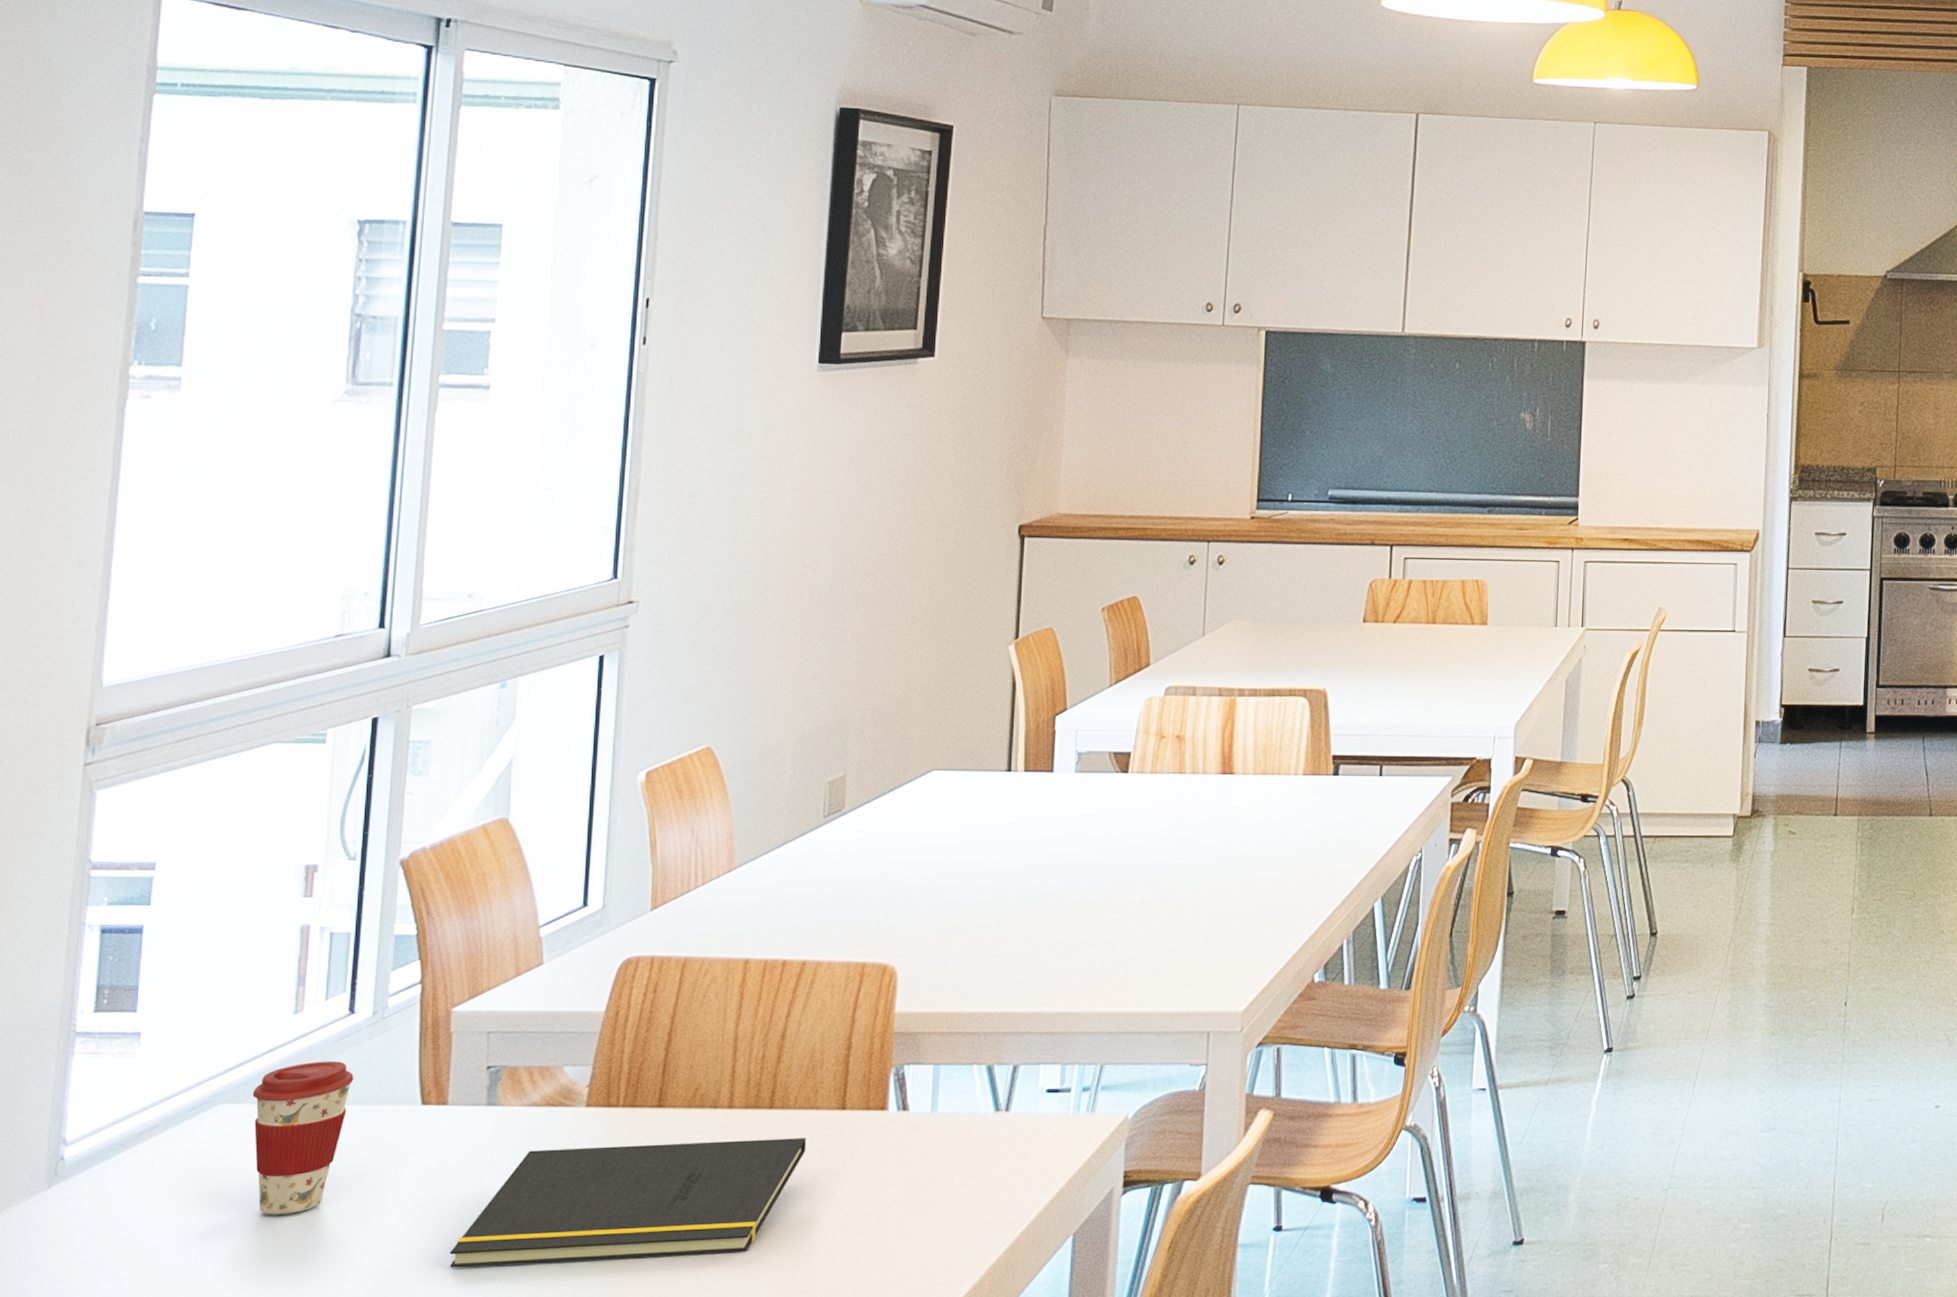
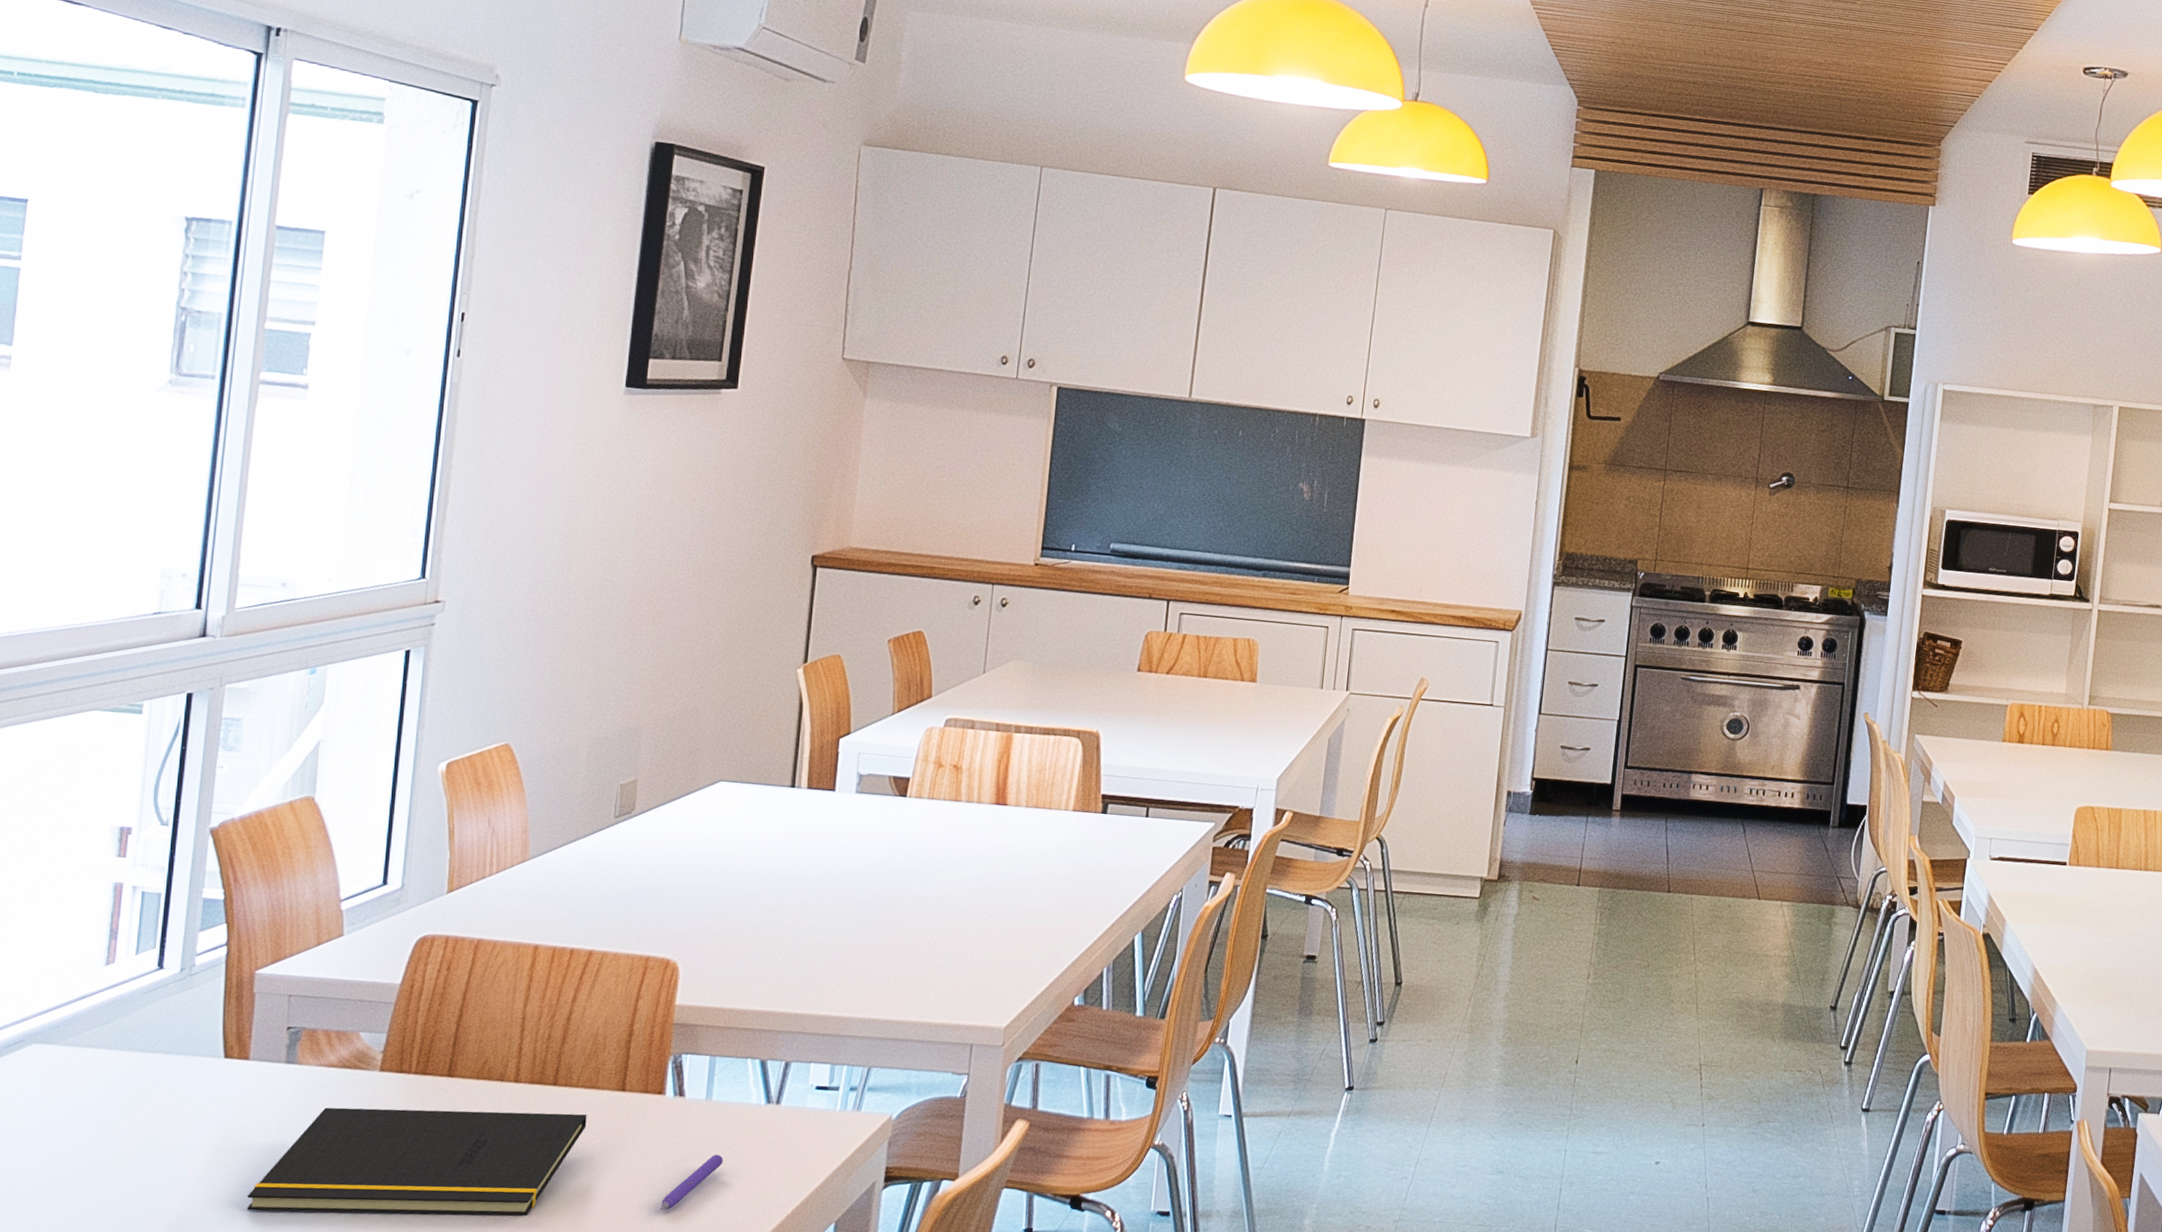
coffee cup: present [252,1061,354,1215] -> none [64,1010,161,1151]
pen: none [887,1170,952,1236] -> present [660,1154,723,1211]

